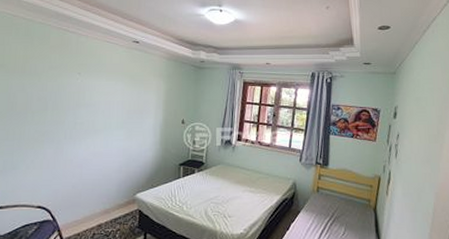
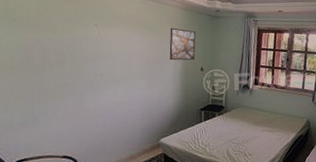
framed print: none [150,78,178,112] -> present [169,28,196,61]

